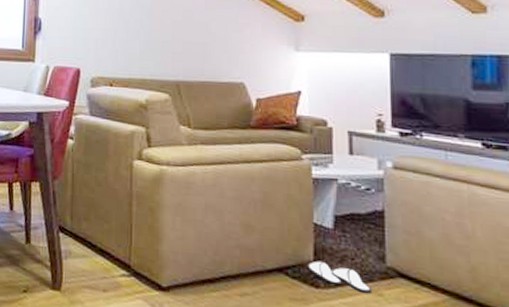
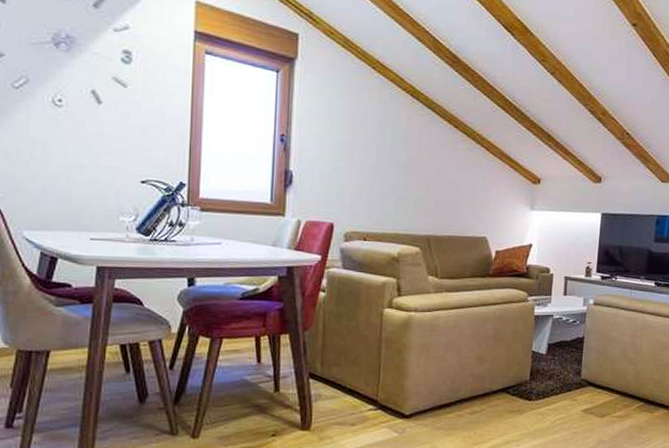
slippers: present [307,261,373,293] -> none [524,380,570,400]

